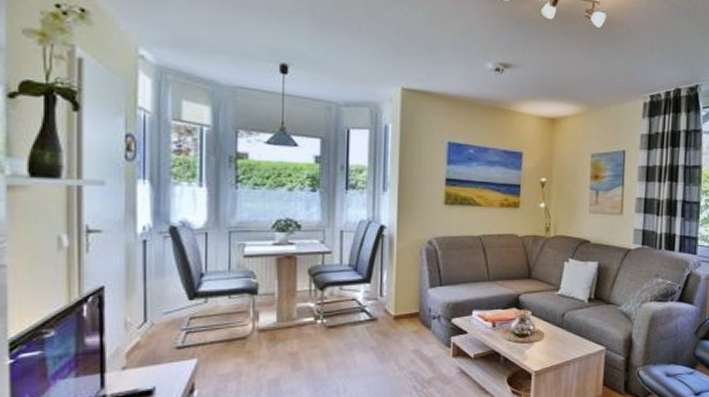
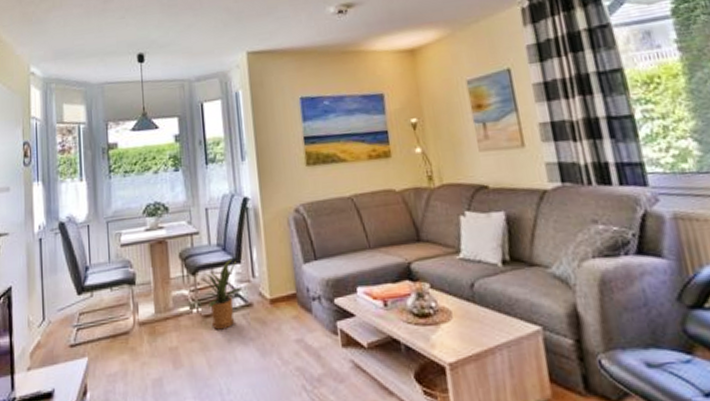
house plant: none [325,278,370,339] -> present [197,259,243,330]

